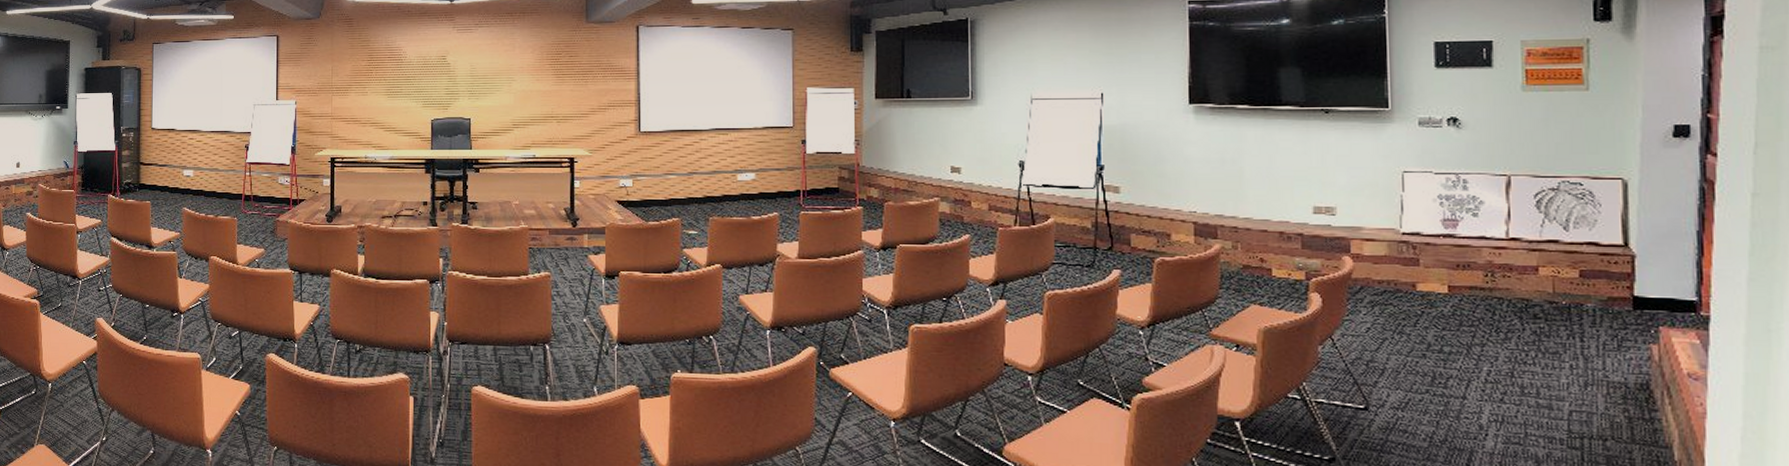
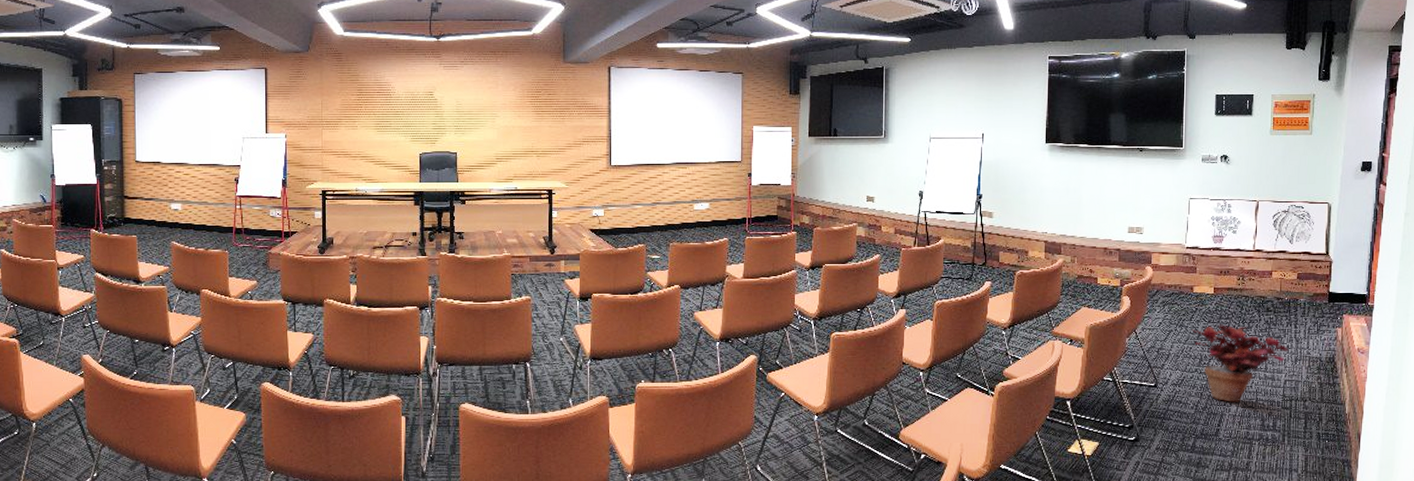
potted plant: none [1418,333,1573,437] -> present [1192,324,1289,402]

